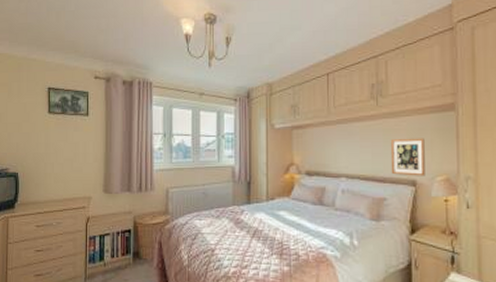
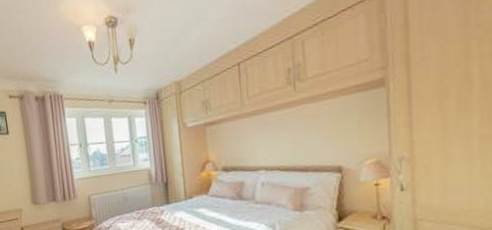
picture frame: present [390,138,425,176] -> none [311,120,352,163]

